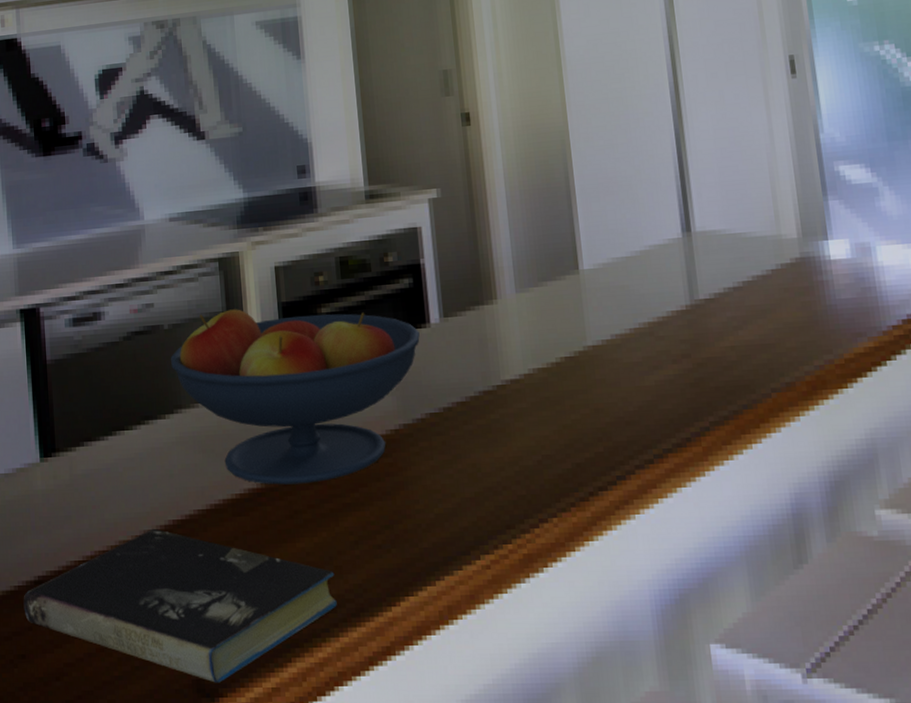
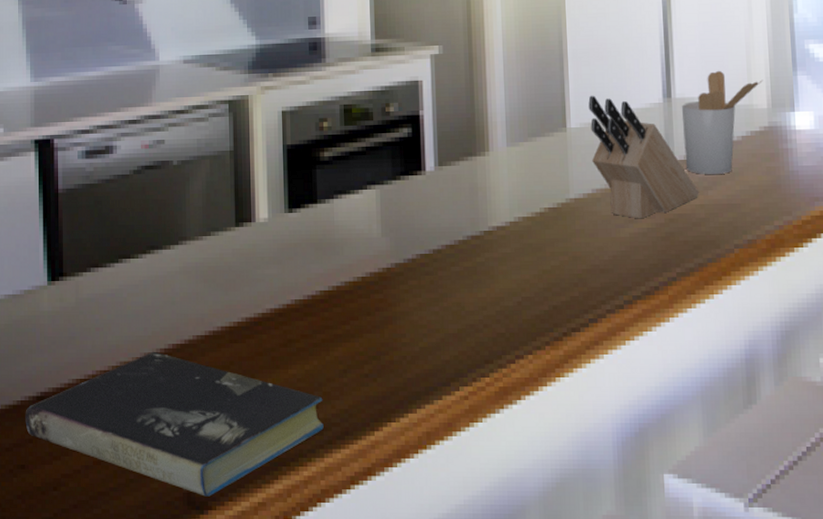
fruit bowl: present [170,309,420,485] -> none [177,149,415,315]
knife block: none [601,233,729,365] -> present [588,95,700,219]
utensil holder: none [702,199,791,313] -> present [681,70,764,174]

